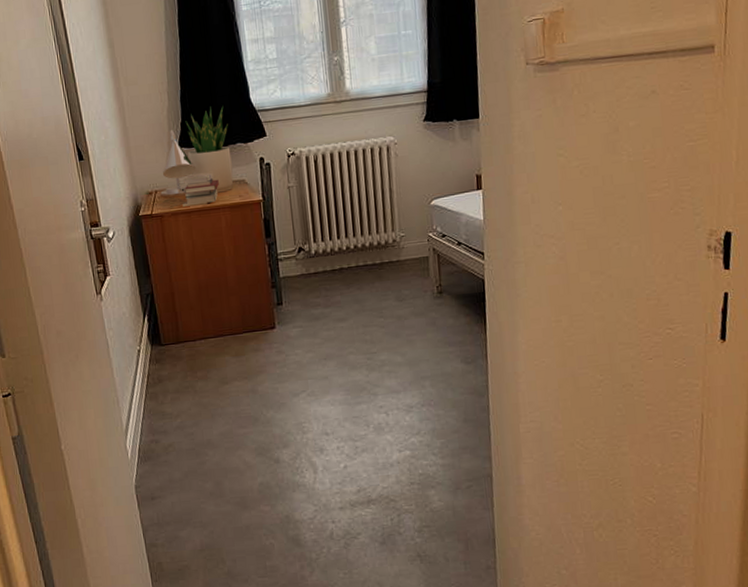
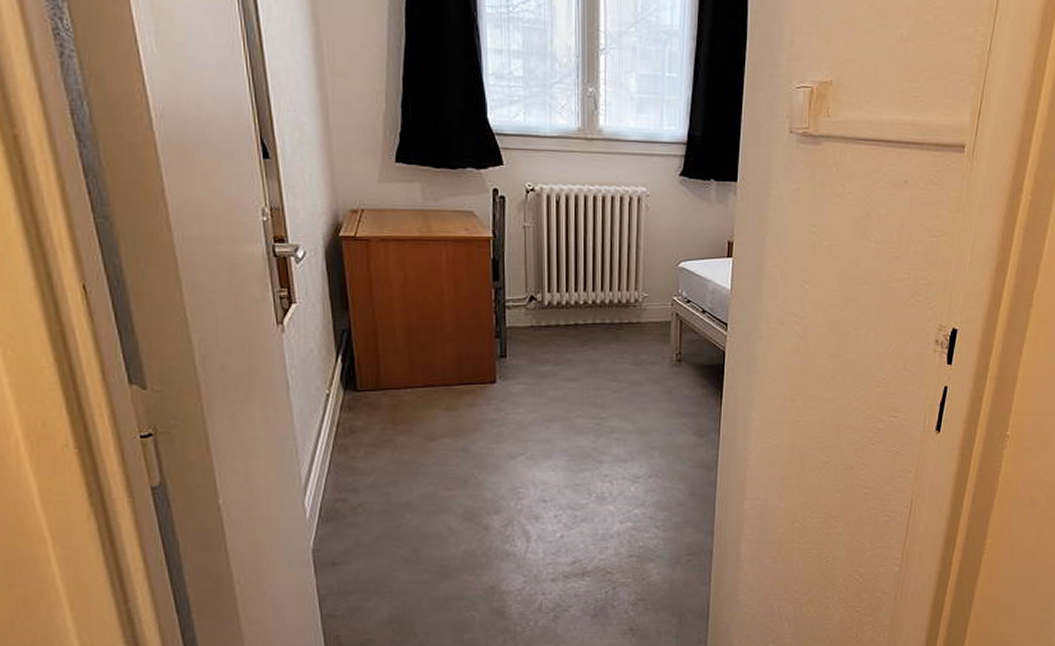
table lamp: present [160,130,196,197] -> none [368,139,415,220]
books: present [182,172,219,207] -> none [395,196,442,235]
planter: present [185,105,234,193] -> none [405,119,460,222]

